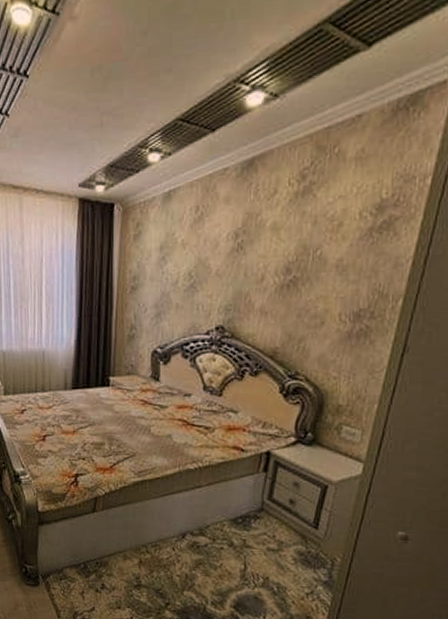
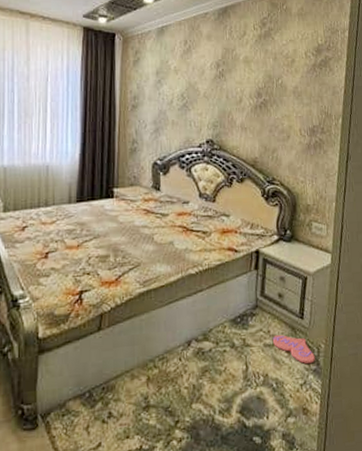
slippers: none [277,541,328,574] -> present [272,335,315,364]

